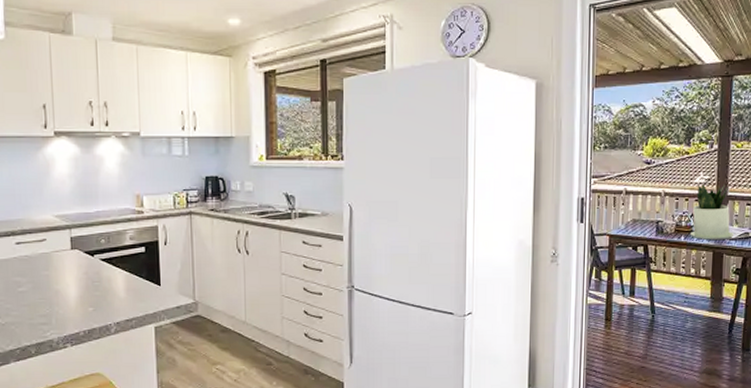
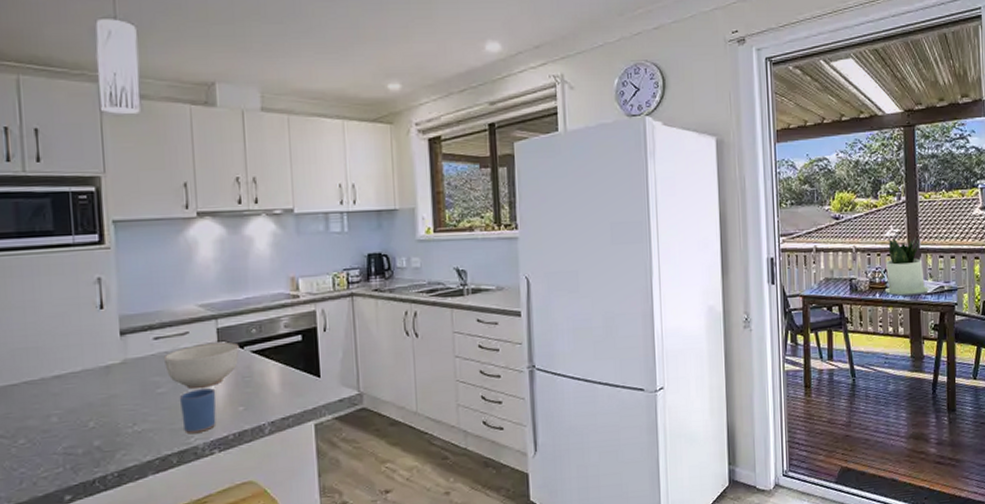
bowl: none [24,249,90,289] -> present [163,342,239,389]
mug: none [37,290,69,328] -> present [179,388,216,433]

